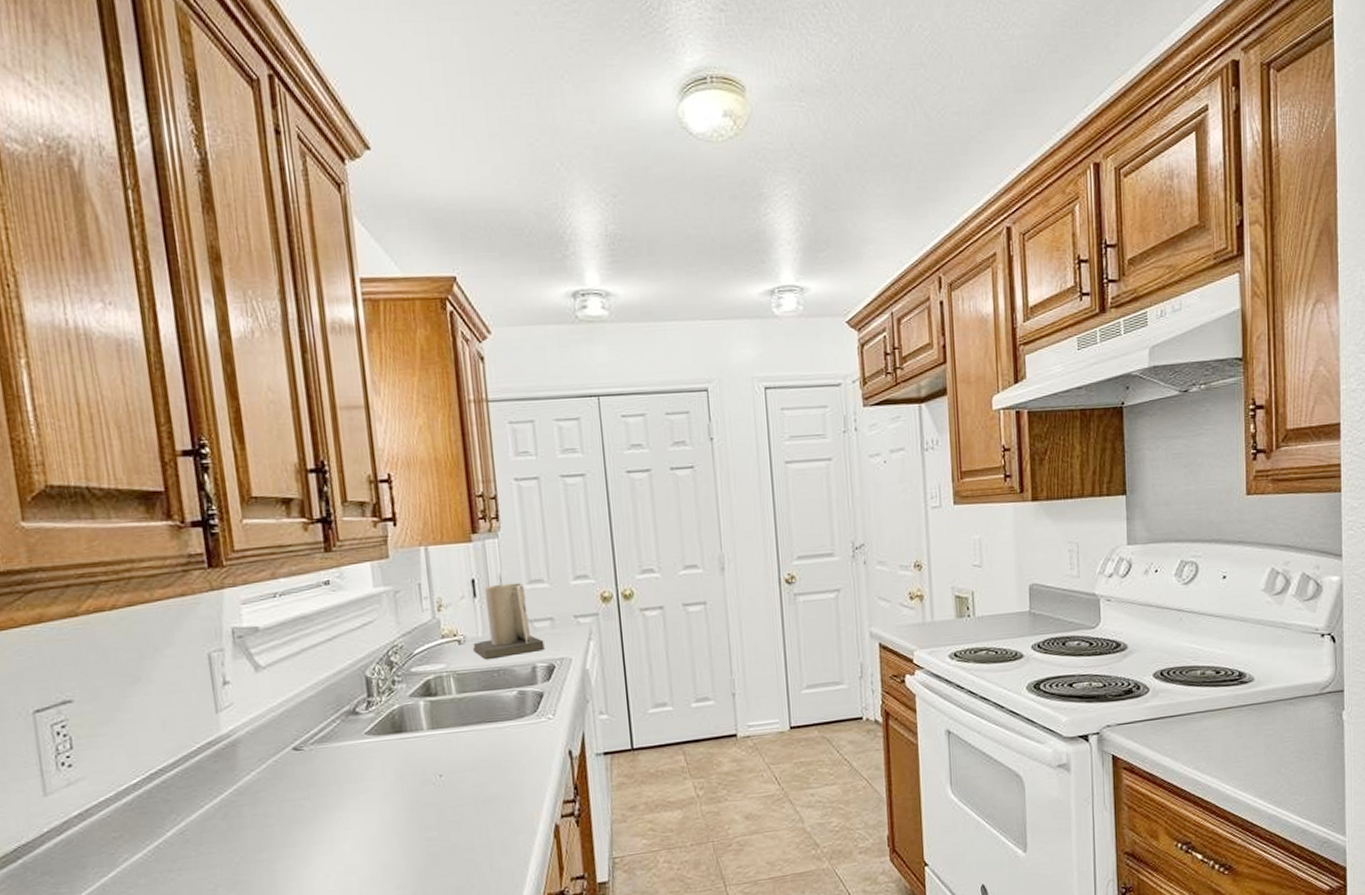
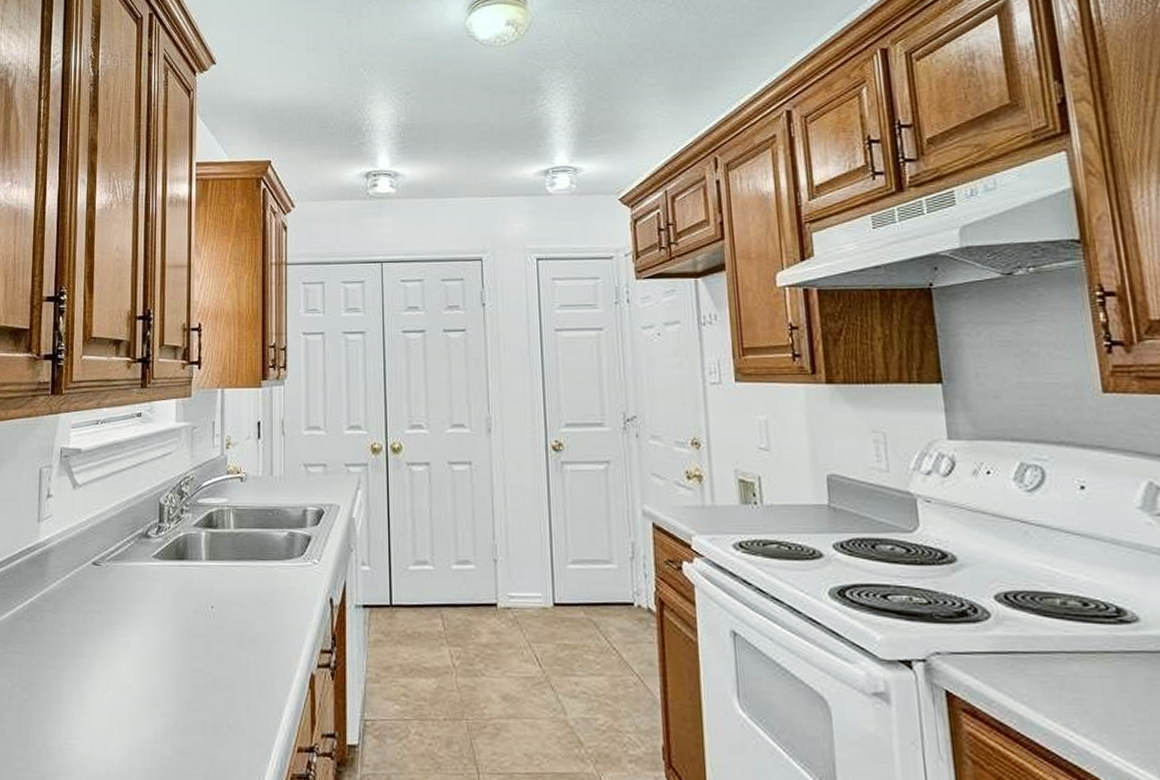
paper towel roll: present [472,582,545,660] -> none [252,428,316,499]

